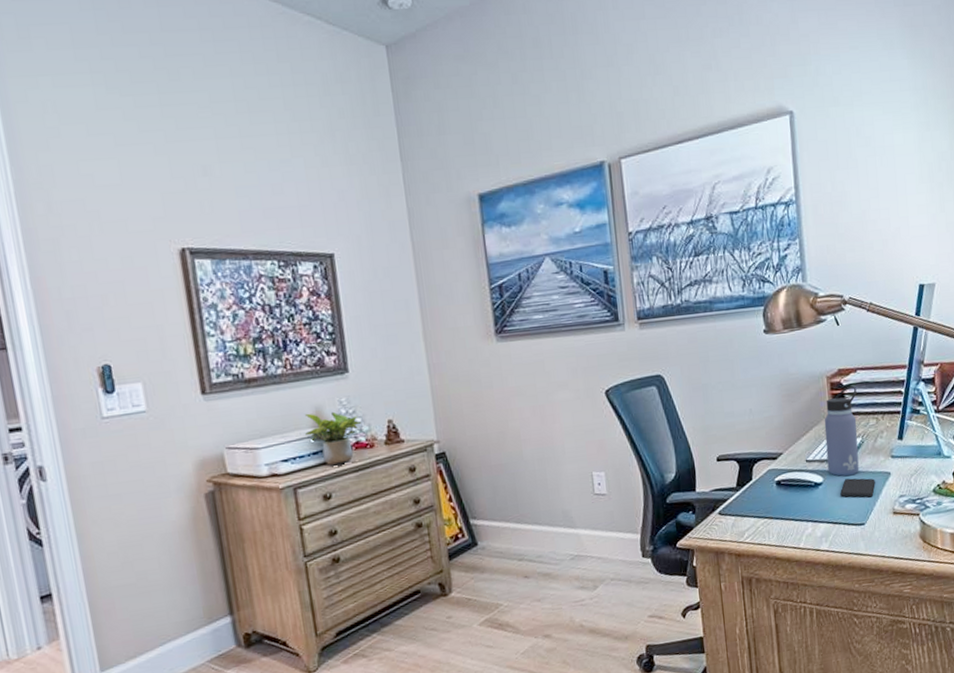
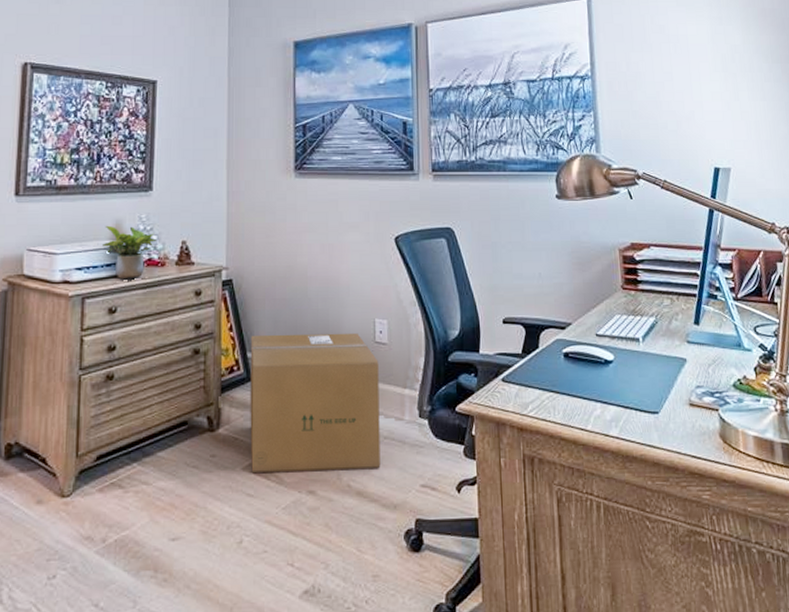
box: none [471,487,610,627] -> present [250,332,381,474]
water bottle: present [824,386,859,476] -> none [615,262,653,357]
mobile phone: present [840,478,875,498] -> none [632,360,670,384]

